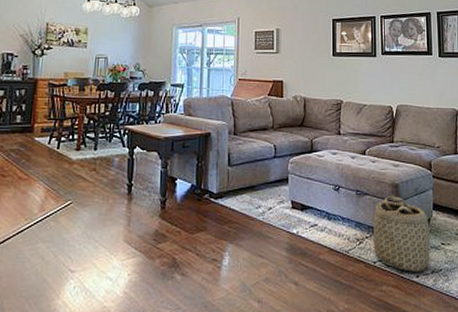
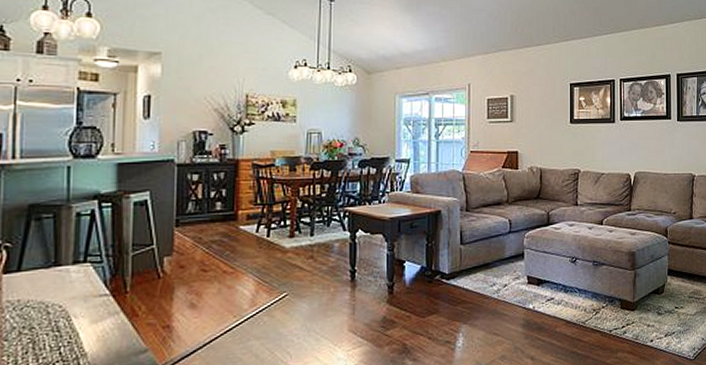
basket: present [373,196,430,272] -> none [609,264,664,337]

